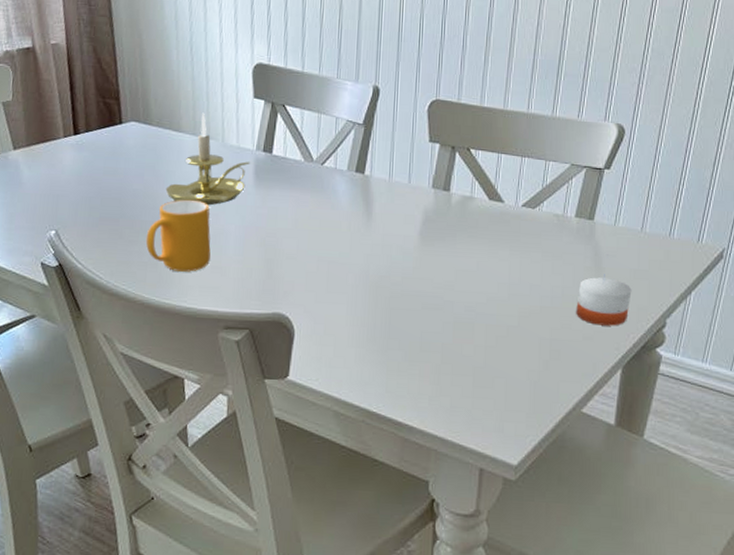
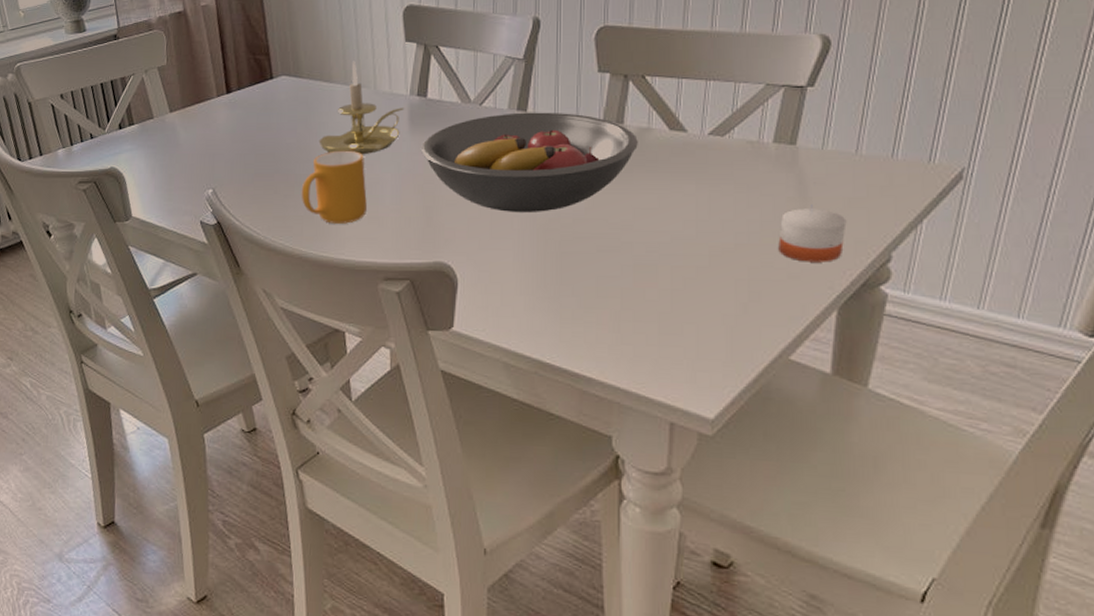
fruit bowl: none [265,174,462,270] -> present [421,112,638,212]

